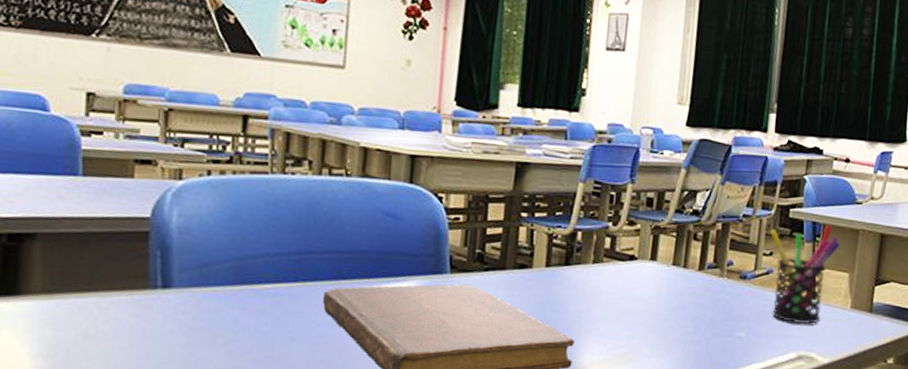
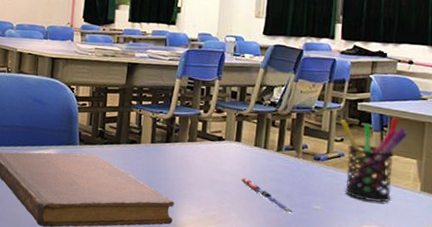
pen: none [655,304,716,344] -> present [241,177,294,213]

